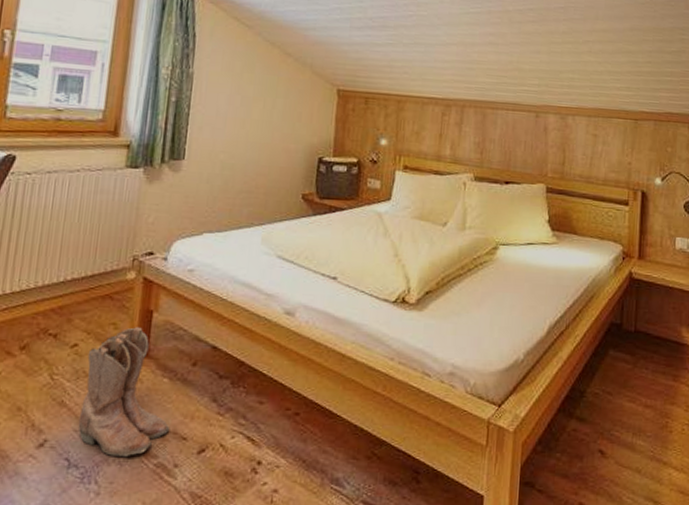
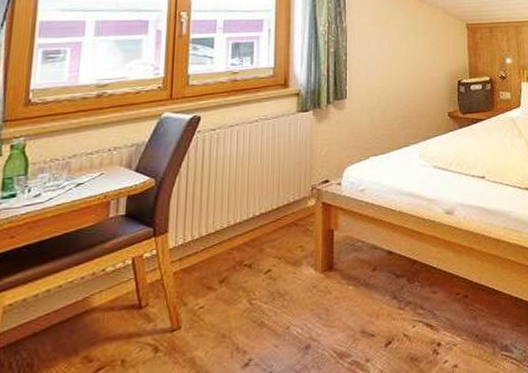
boots: present [78,327,170,456] -> none [278,246,359,363]

